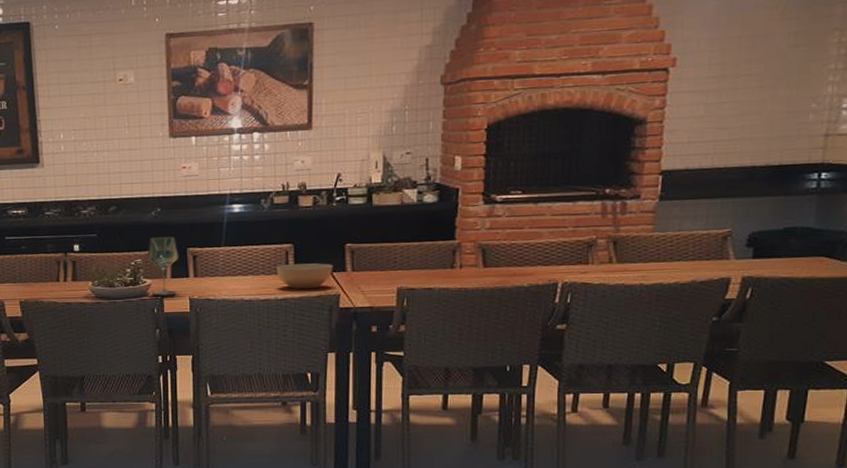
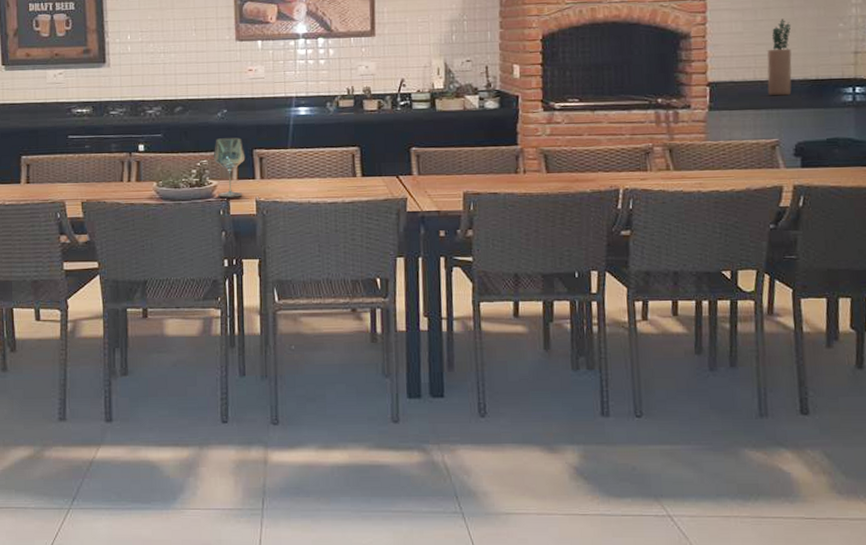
bowl: present [276,263,333,289] -> none [342,166,400,193]
vase: none [725,100,758,184] -> present [767,18,792,96]

